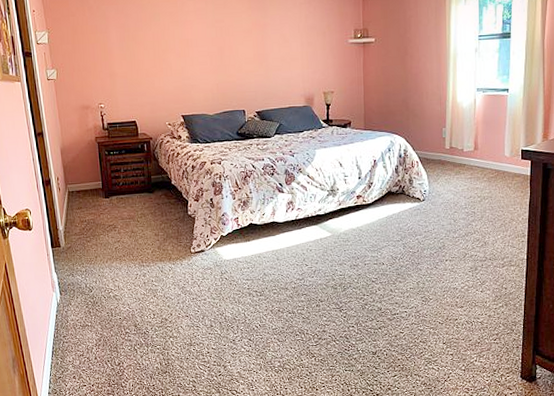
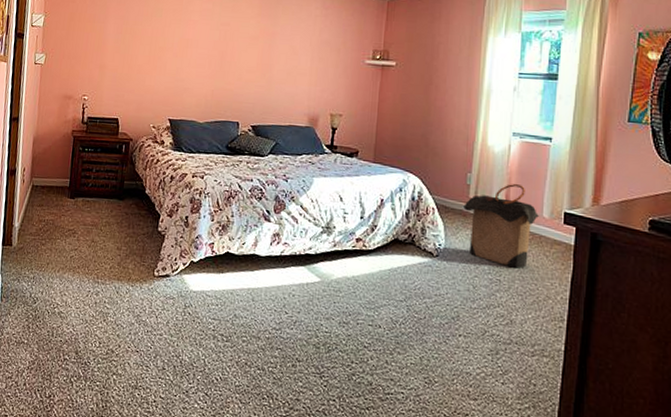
laundry hamper: none [441,132,503,201] -> present [463,184,540,269]

